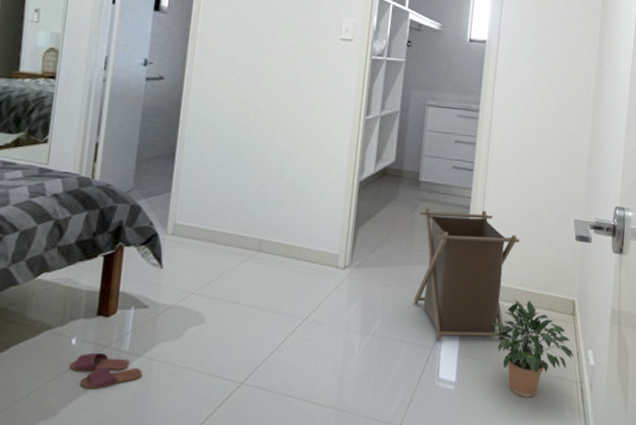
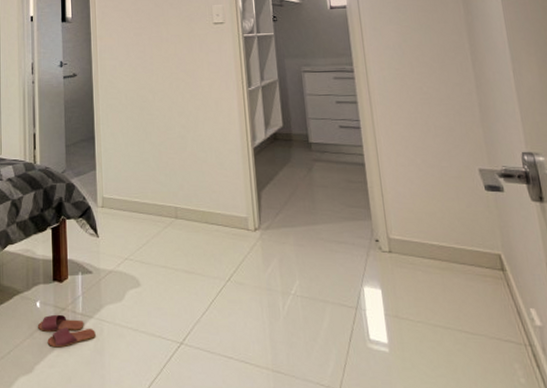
laundry basket: present [414,207,520,341] -> none [315,166,432,301]
potted plant: present [488,298,574,397] -> none [412,254,515,362]

